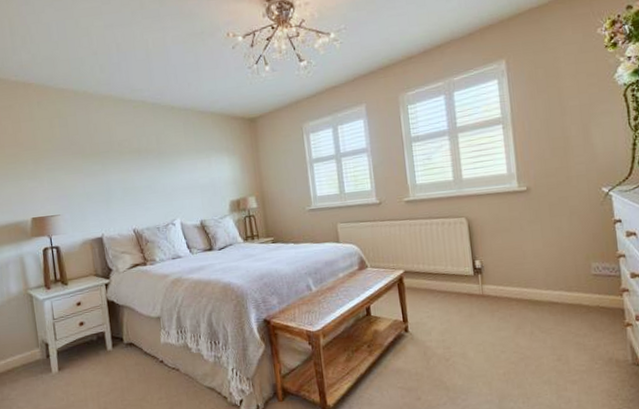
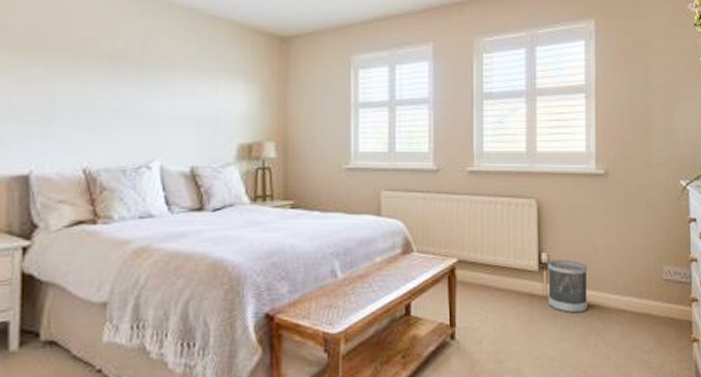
wastebasket: none [482,264,522,308] -> present [548,260,588,314]

